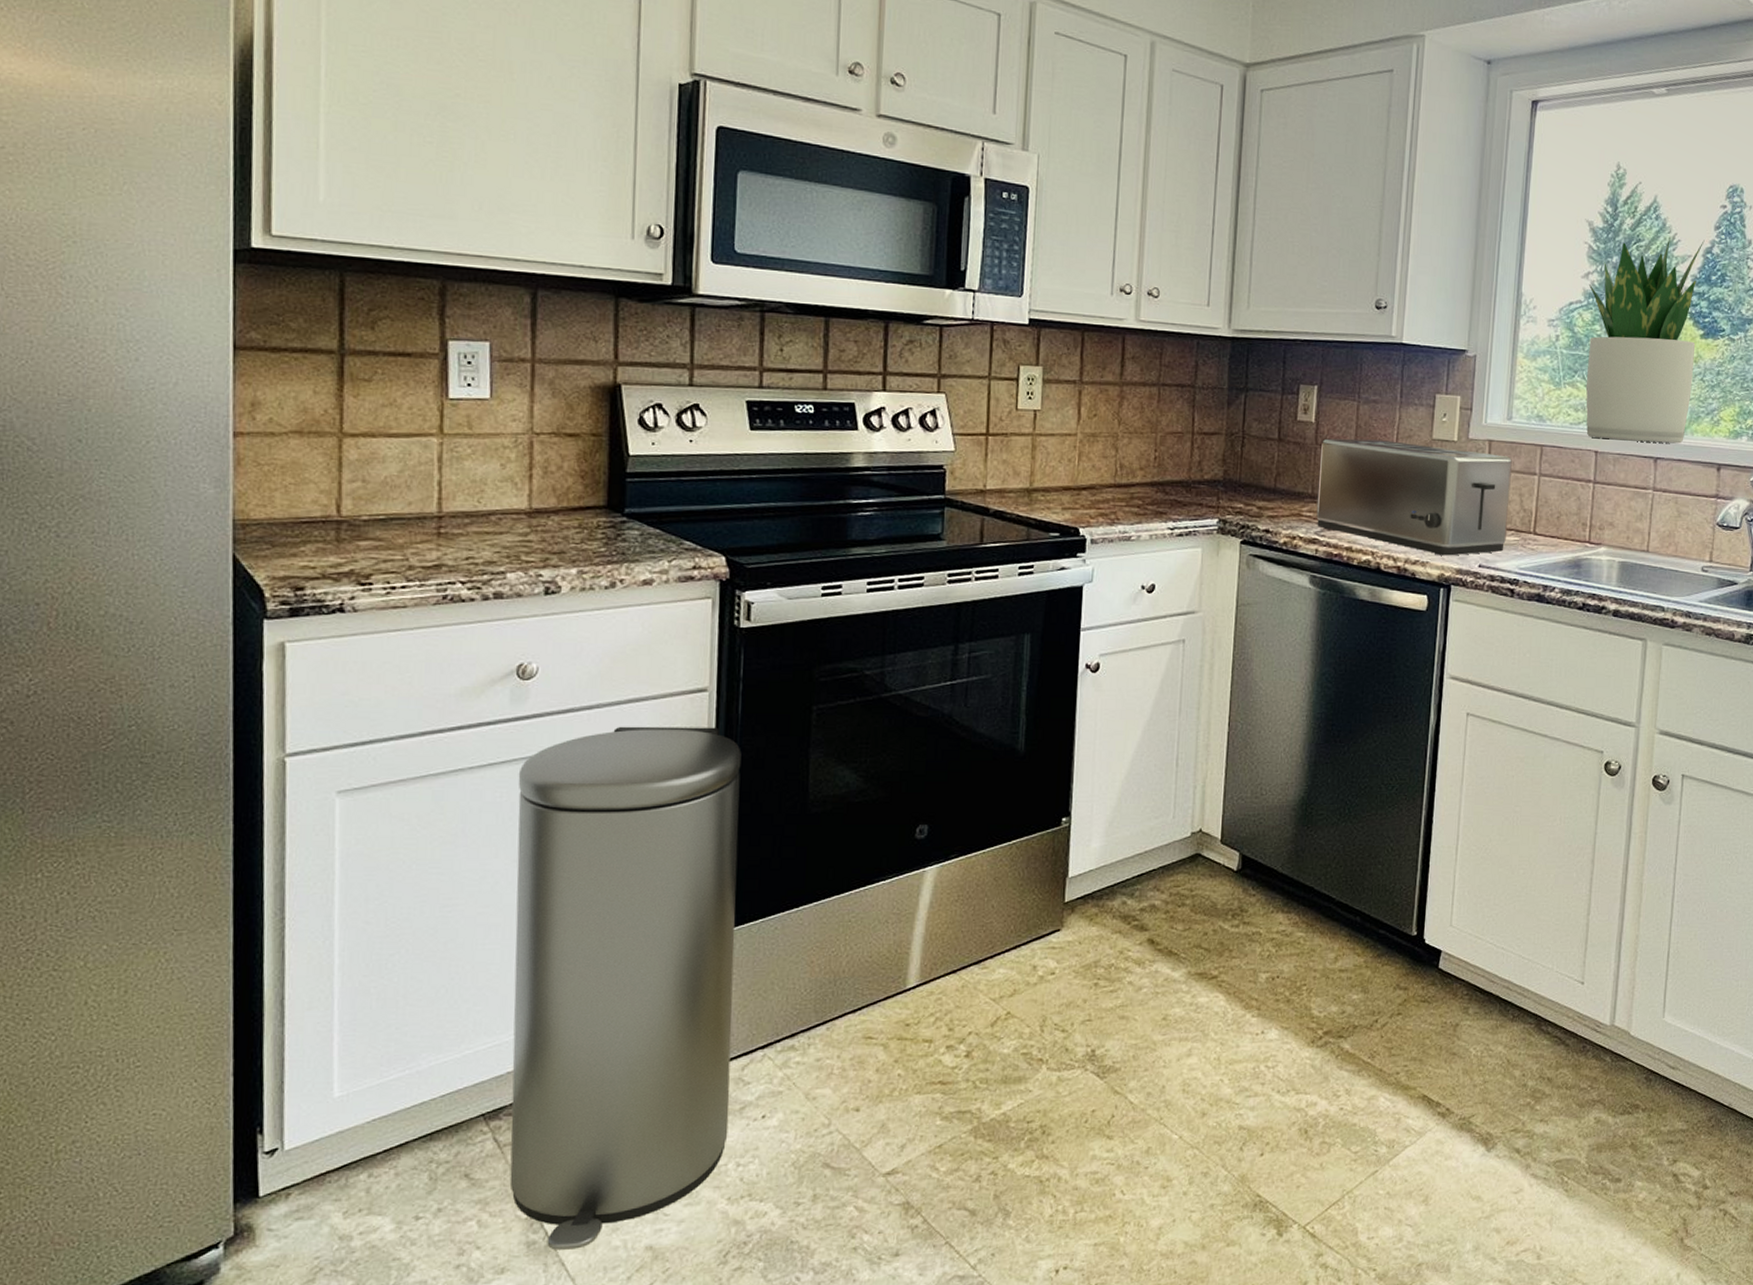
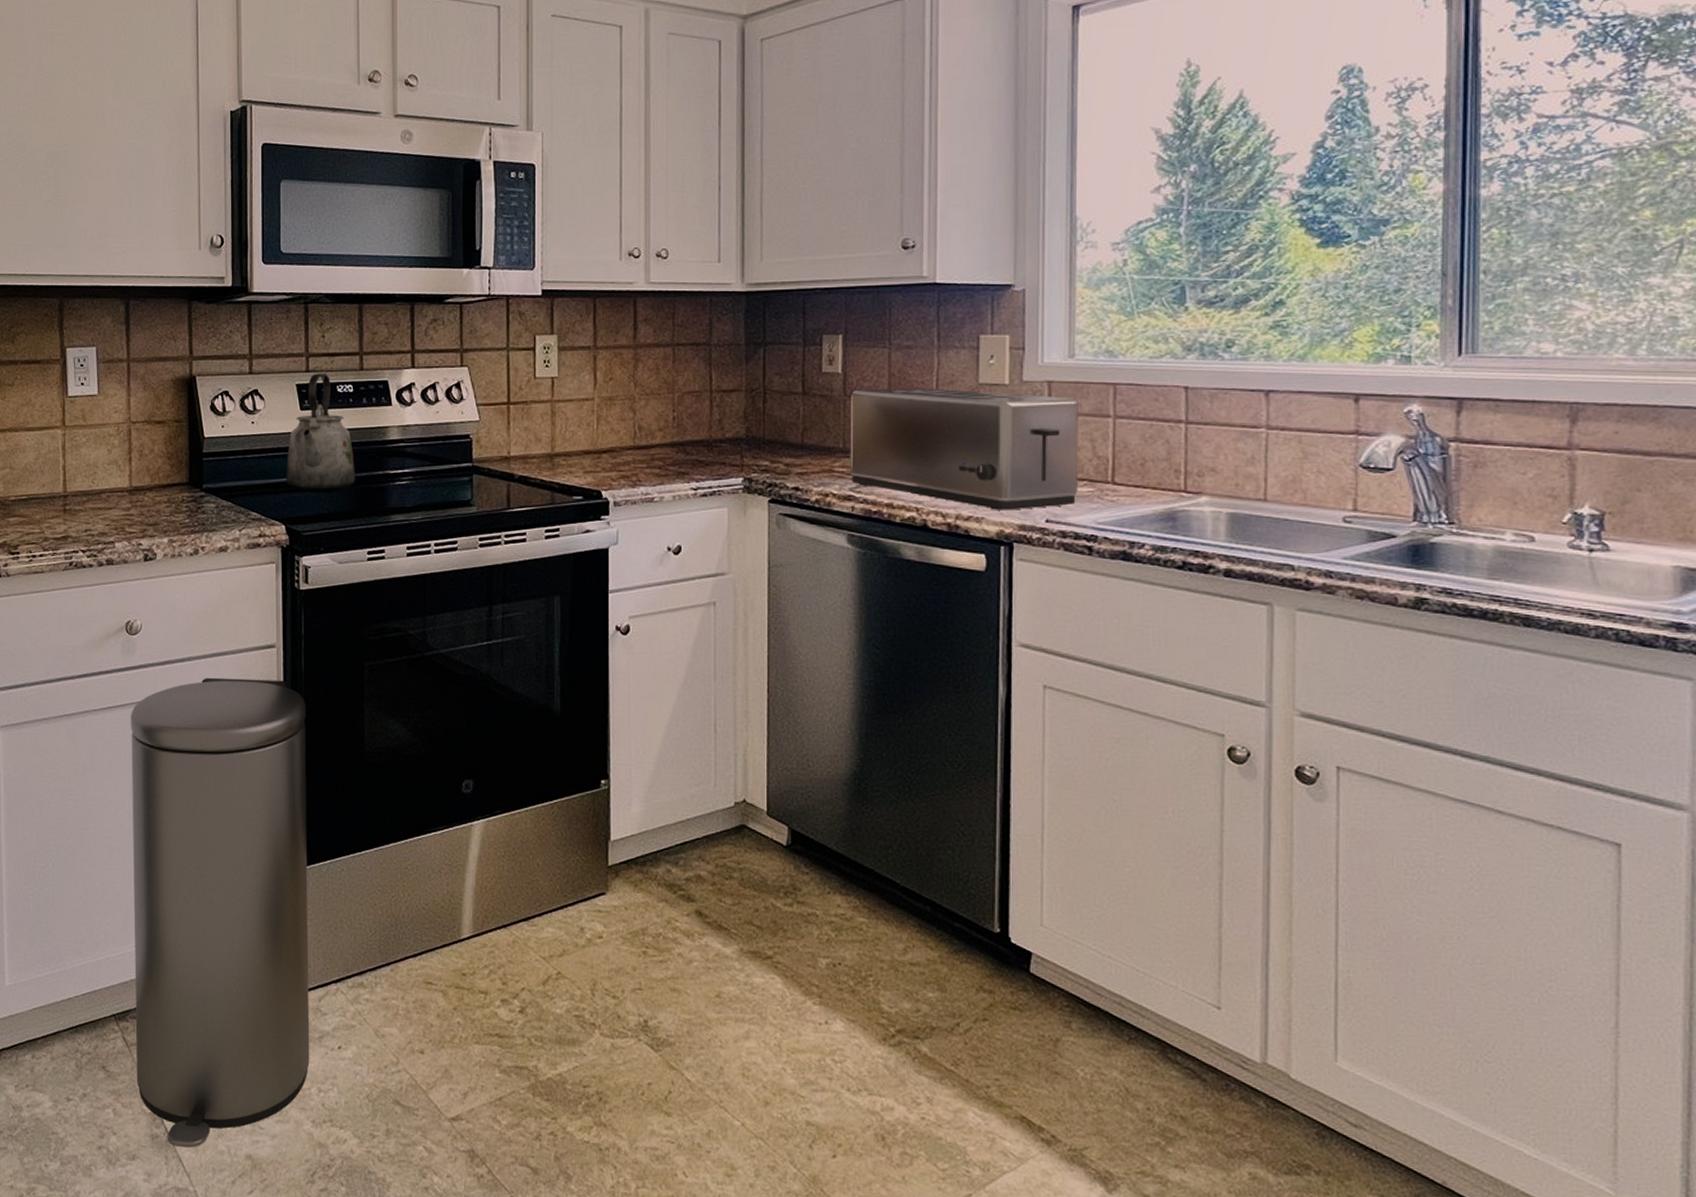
kettle: none [729,390,813,523] -> present [286,373,356,493]
planter: present [1586,236,1705,444] -> none [1160,133,1313,373]

